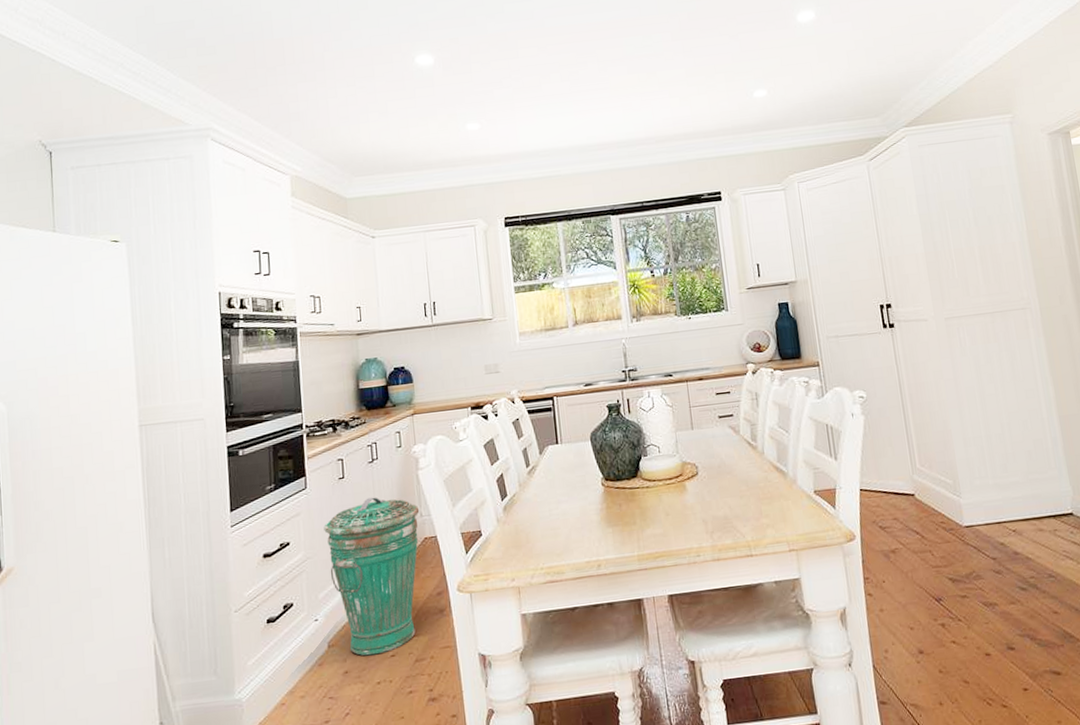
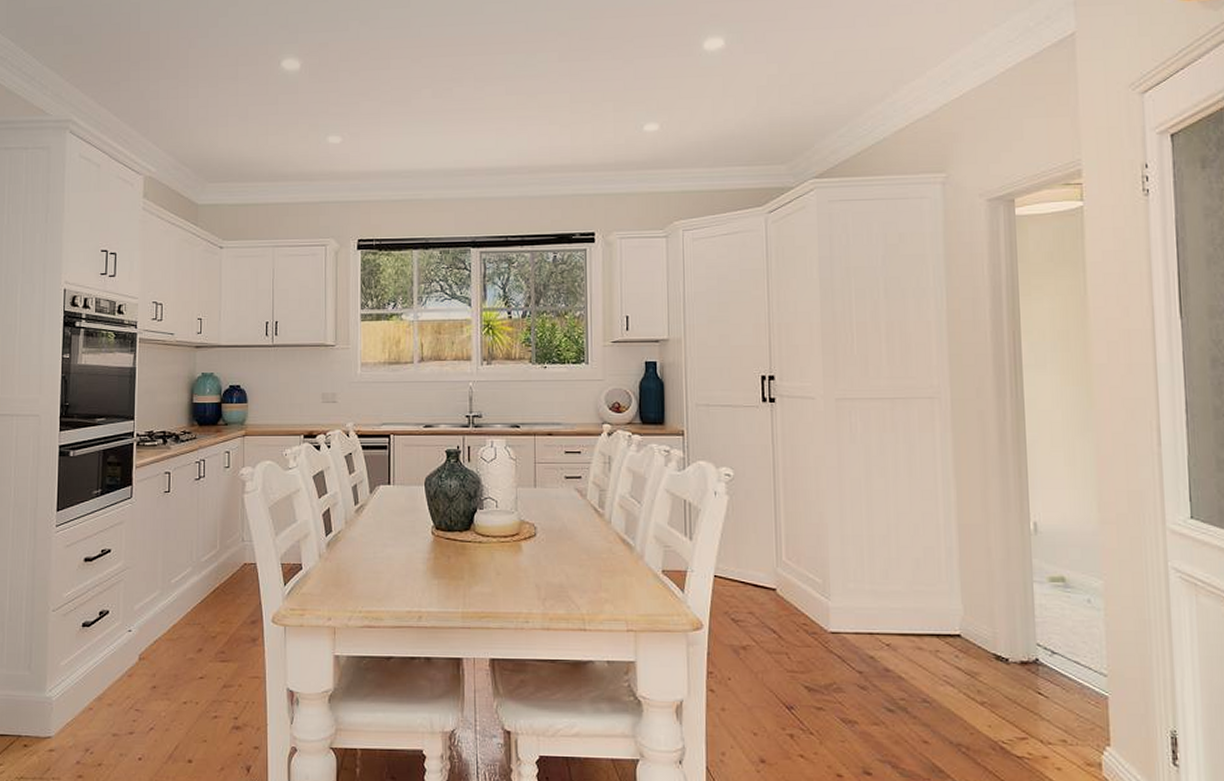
trash can: present [323,497,420,656] -> none [145,515,242,674]

